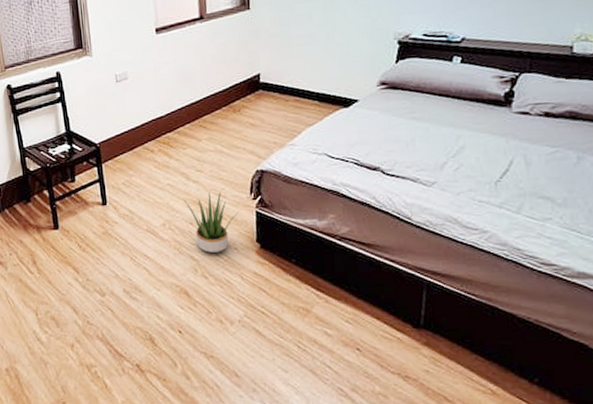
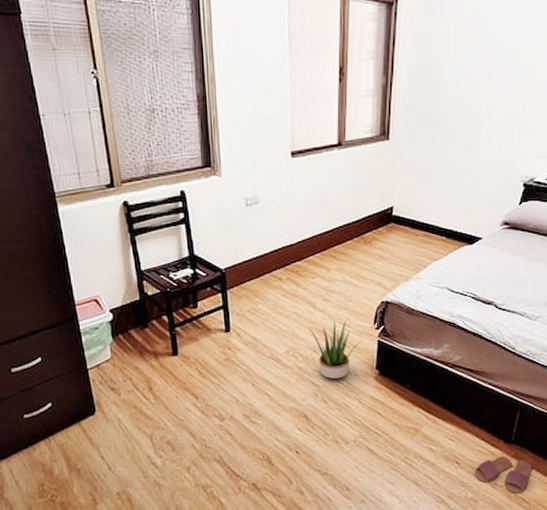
slippers: none [381,344,451,389] -> present [475,456,532,493]

